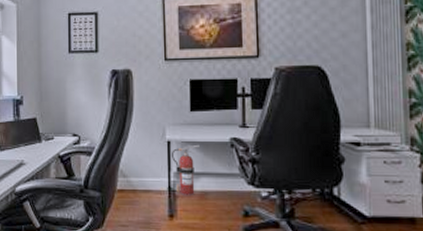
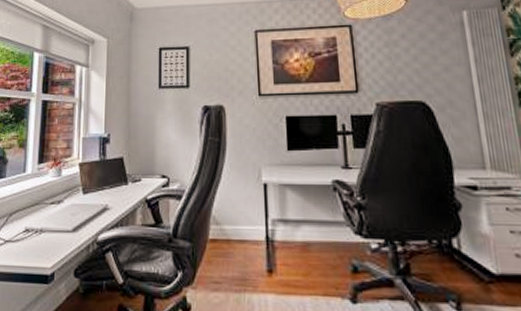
fire extinguisher: present [172,144,199,196] -> none [269,187,299,248]

